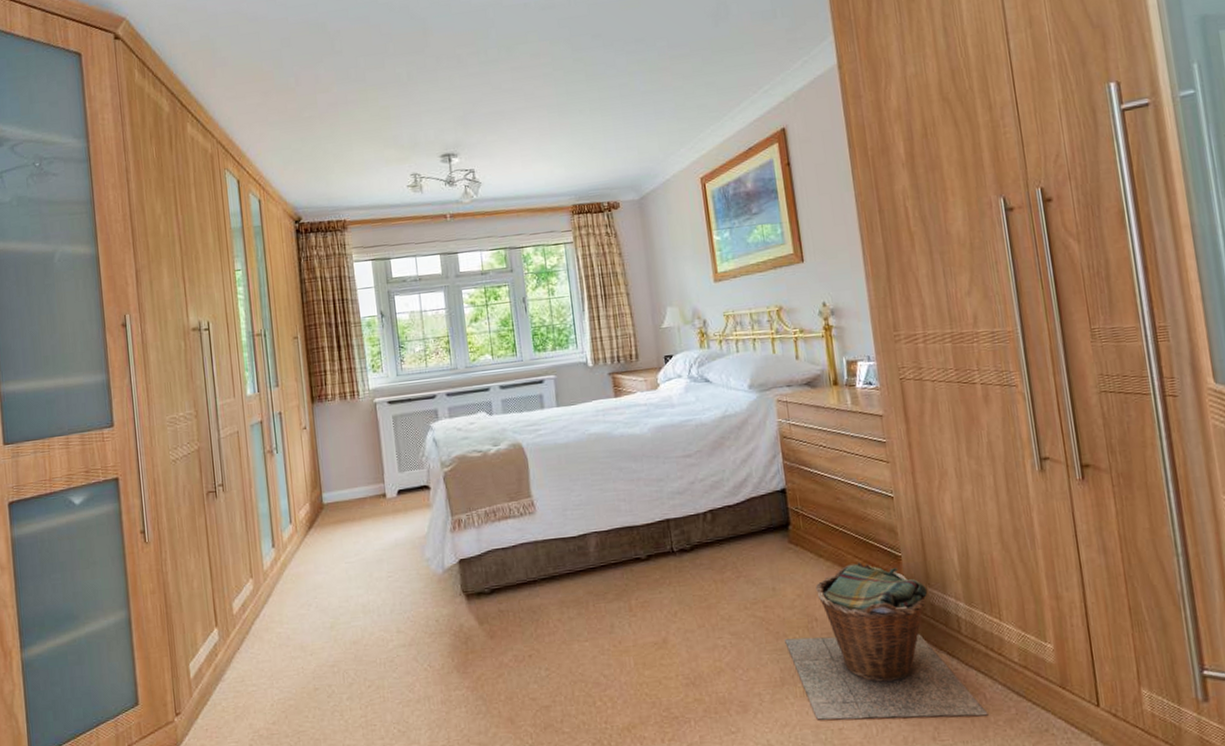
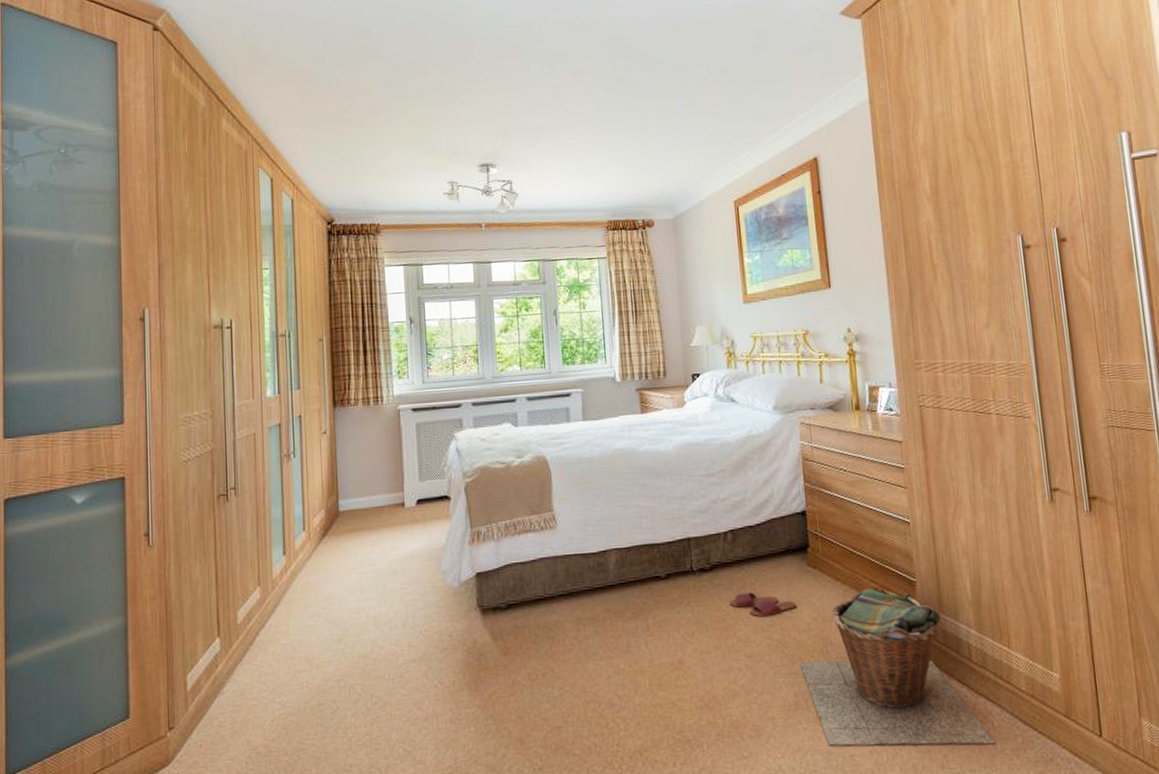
slippers: none [711,571,780,595] -> present [730,592,797,617]

